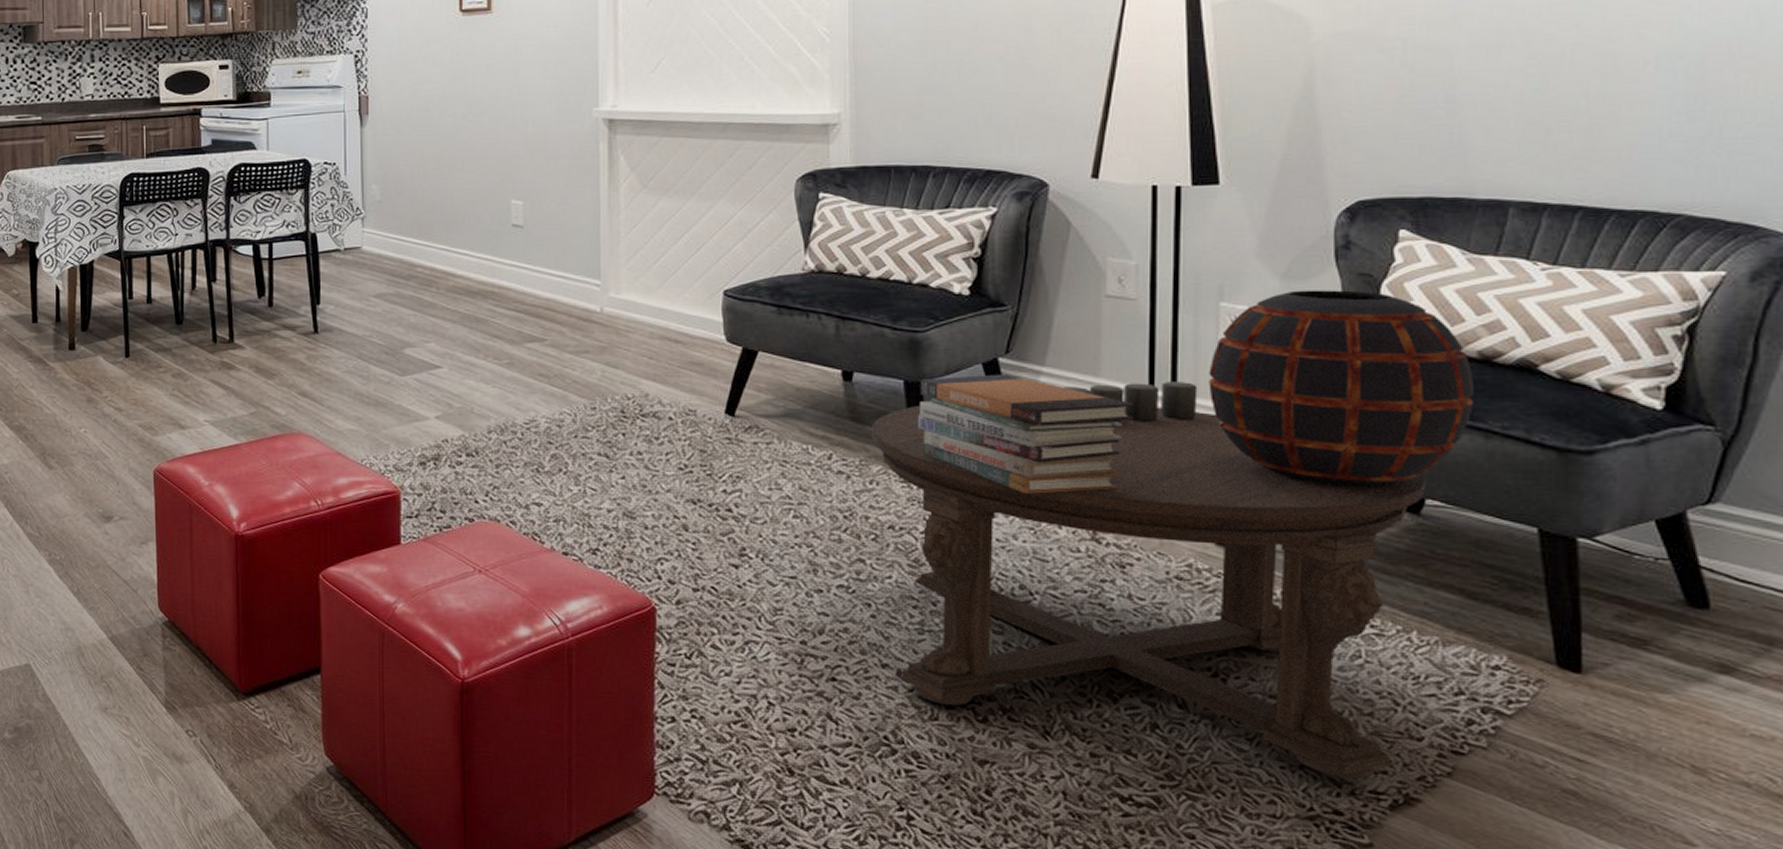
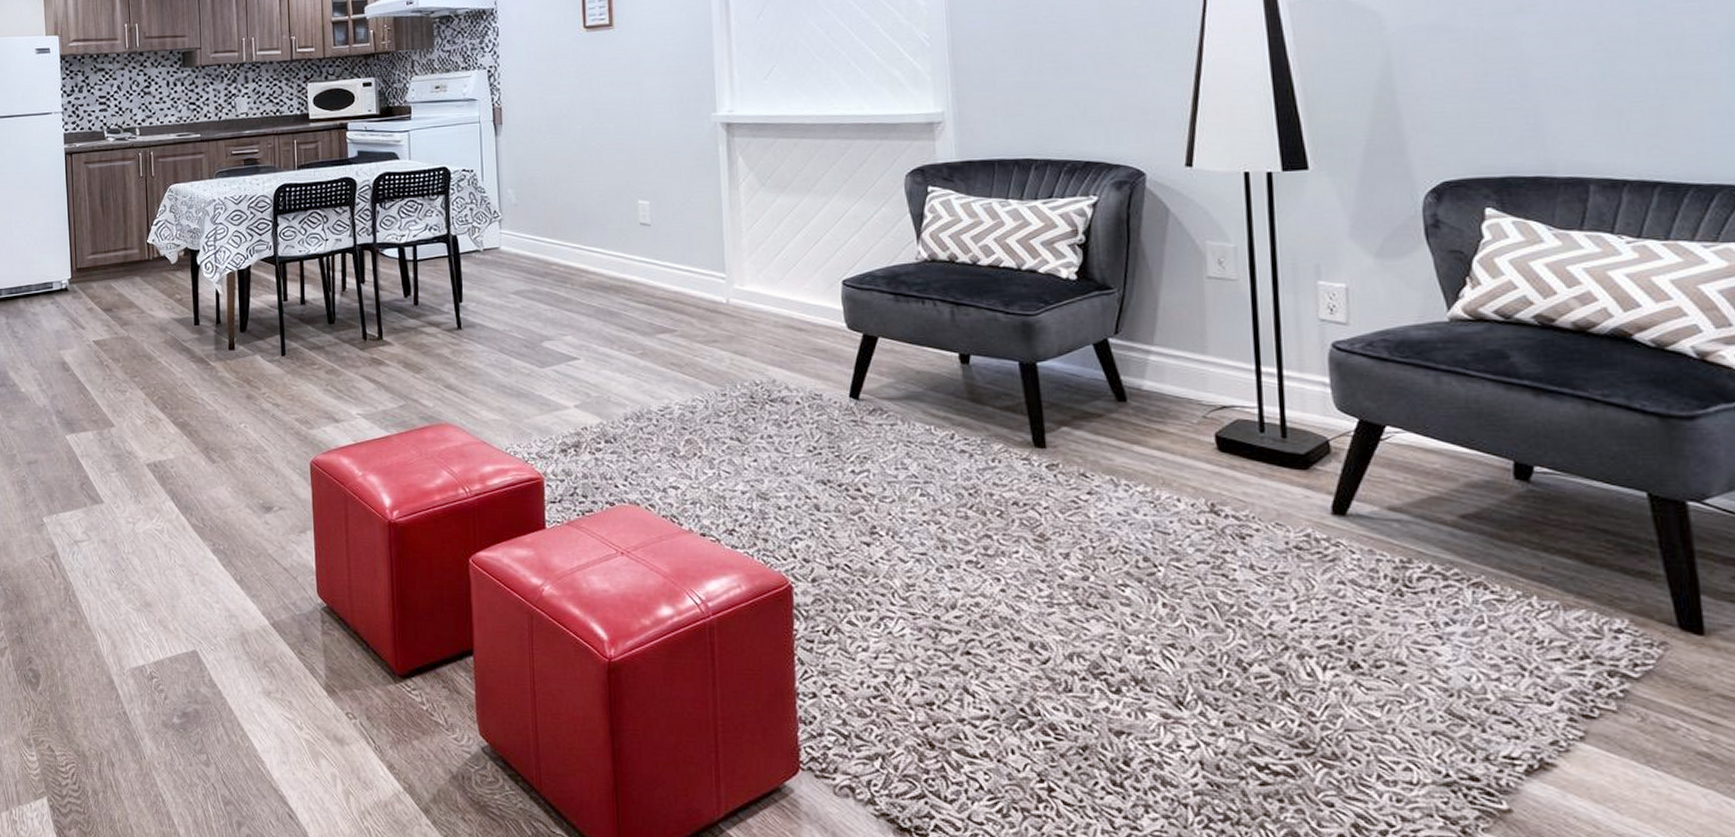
coffee table: present [872,405,1425,780] -> none [991,382,1533,745]
book stack: present [918,374,1135,494] -> none [1034,354,1244,468]
candle: present [1063,382,1198,423] -> none [1172,358,1304,399]
decorative vase: present [1209,290,1475,487] -> none [1312,266,1573,456]

